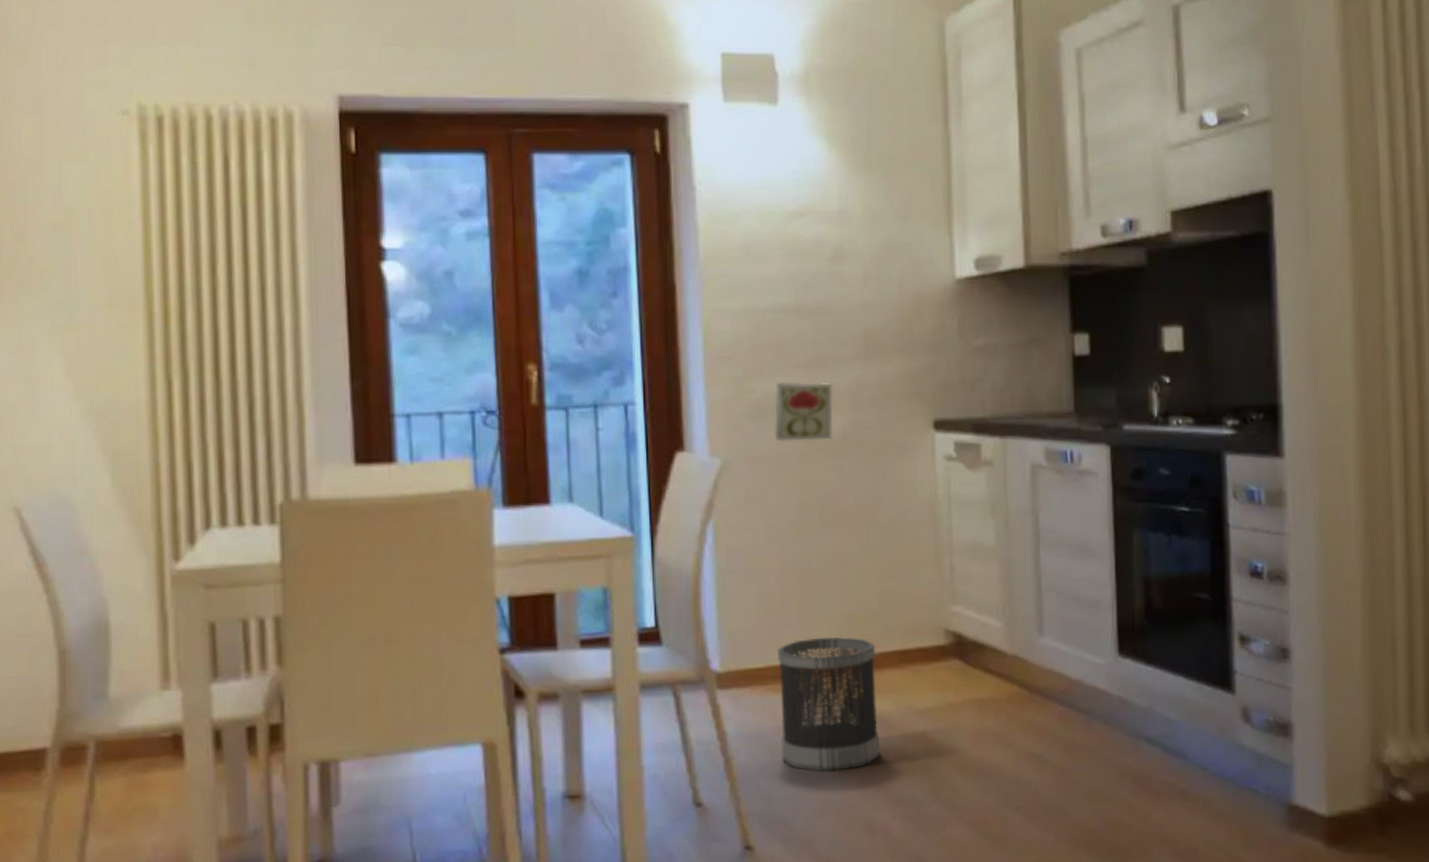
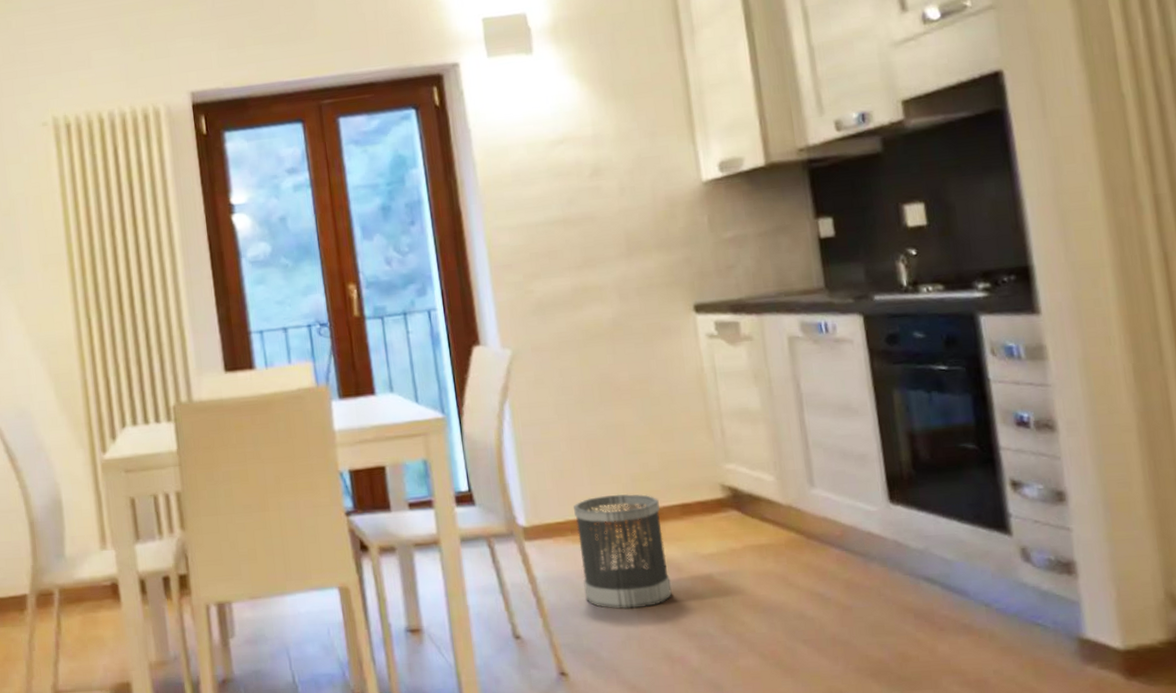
decorative tile: present [774,382,833,442] -> none [552,280,605,332]

